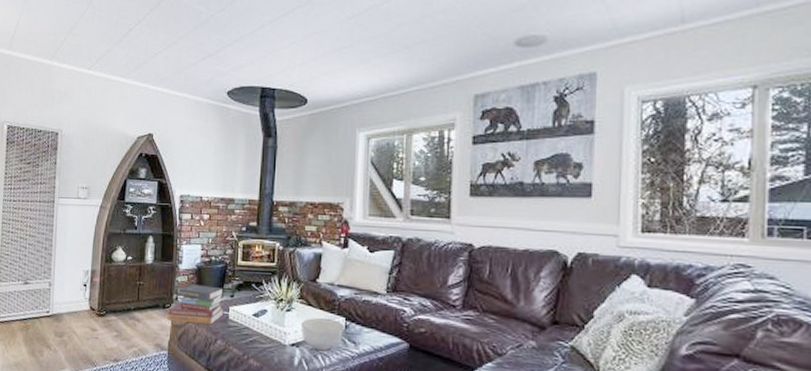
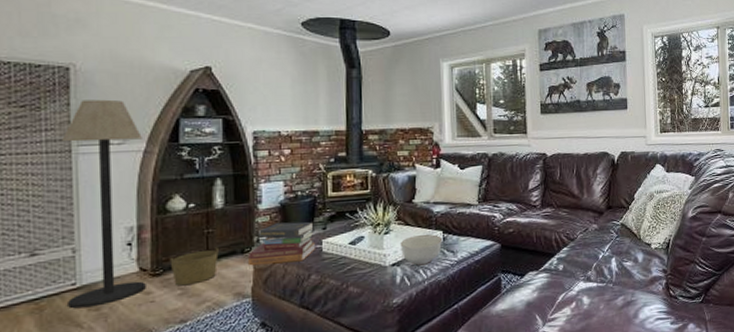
floor lamp: none [43,160,100,334] -> present [62,99,146,309]
basket: none [111,299,146,330] -> present [169,247,219,286]

